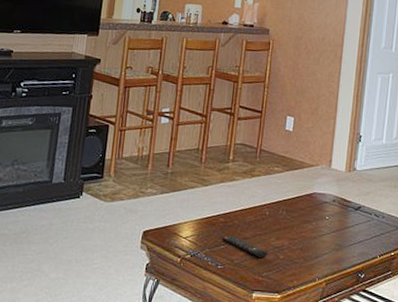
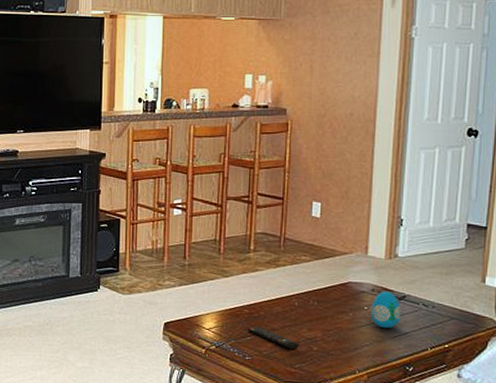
decorative egg: none [331,201,357,237] -> present [371,290,401,328]

